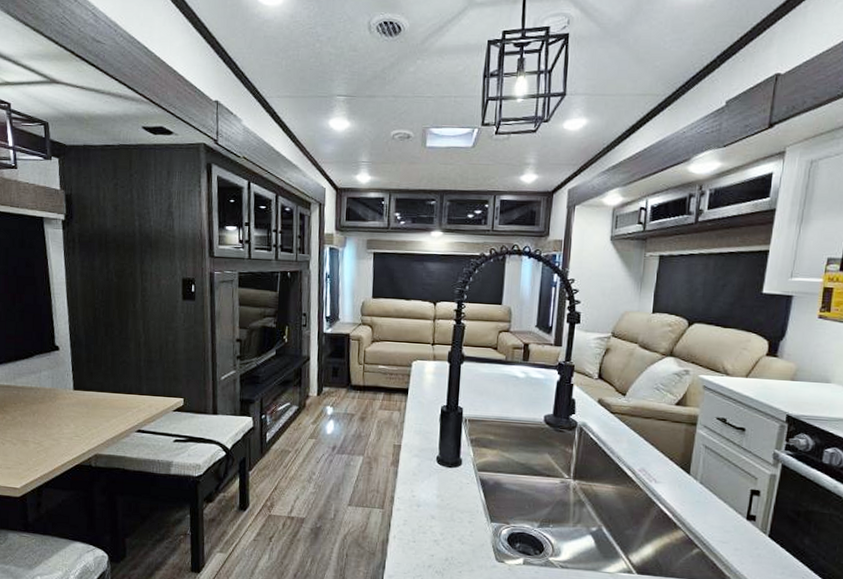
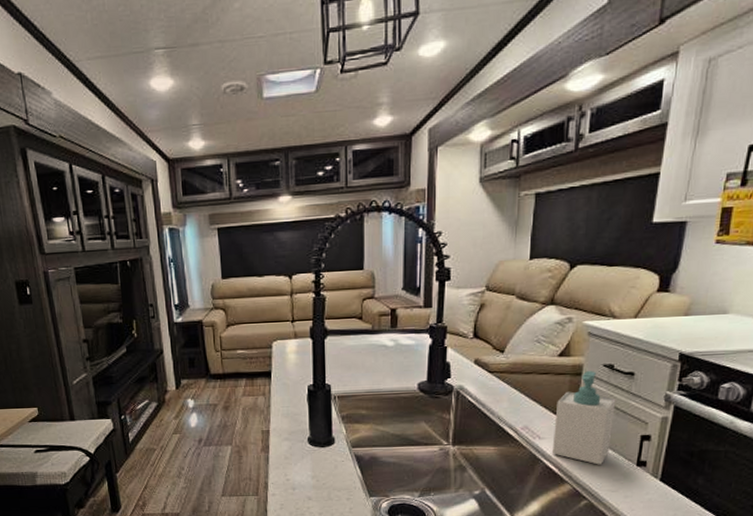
soap bottle: none [667,422,728,515] -> present [553,371,616,465]

